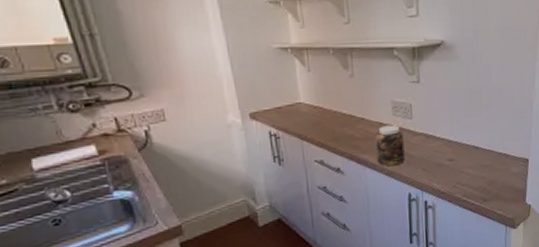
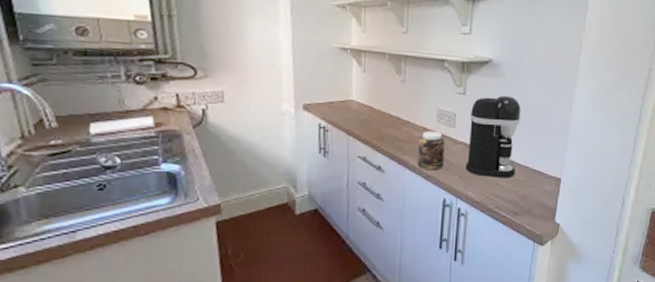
coffee maker: none [427,78,481,167] -> present [465,95,521,178]

